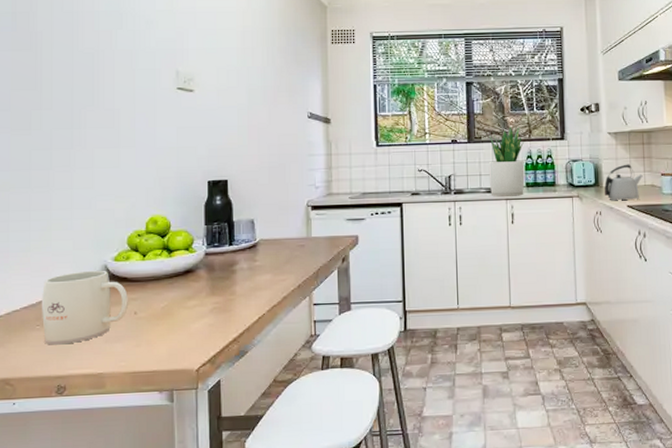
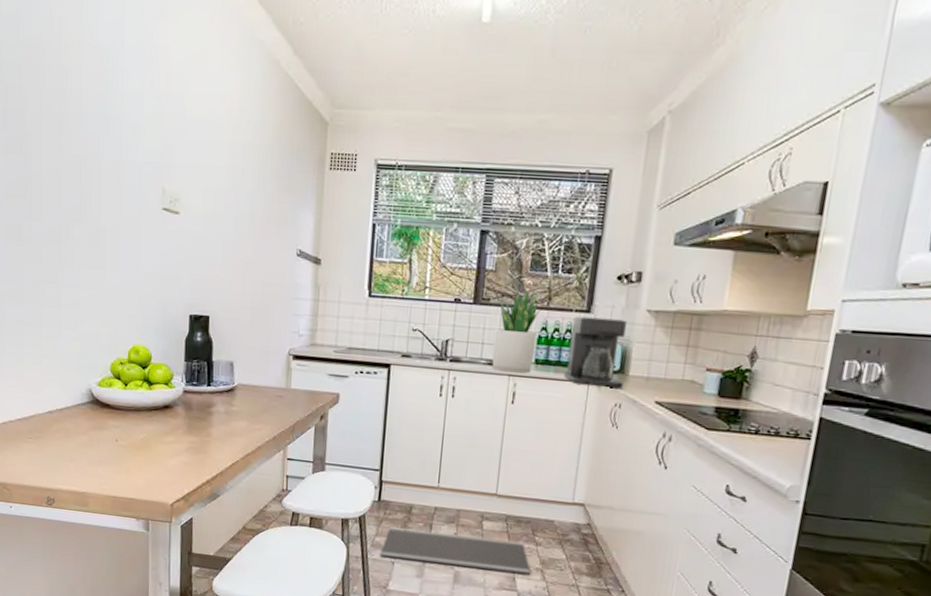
mug: present [41,270,129,345] -> none [33,391,111,460]
door mat: none [411,347,550,385] -> present [379,527,530,576]
coffee maker: none [551,142,600,201] -> present [564,316,627,389]
kettle: present [604,164,643,201] -> none [629,351,682,397]

